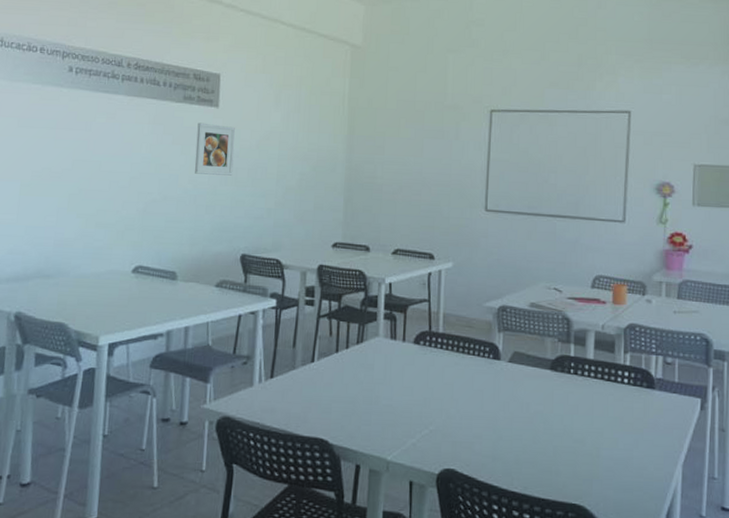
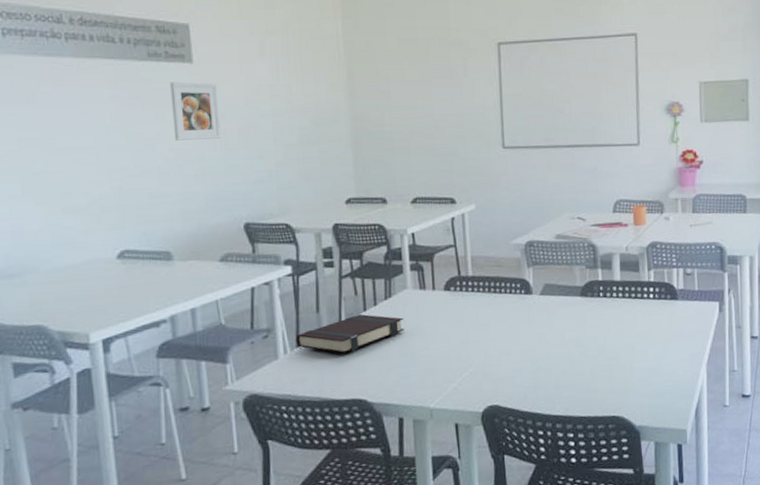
book: none [270,354,372,391] -> present [295,313,404,354]

